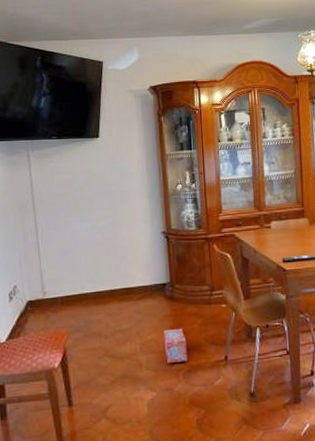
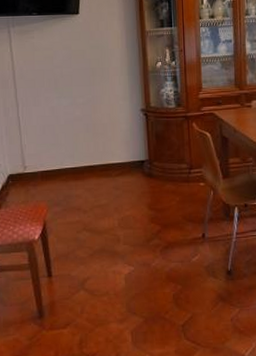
box: present [164,328,188,363] -> none [141,205,165,239]

